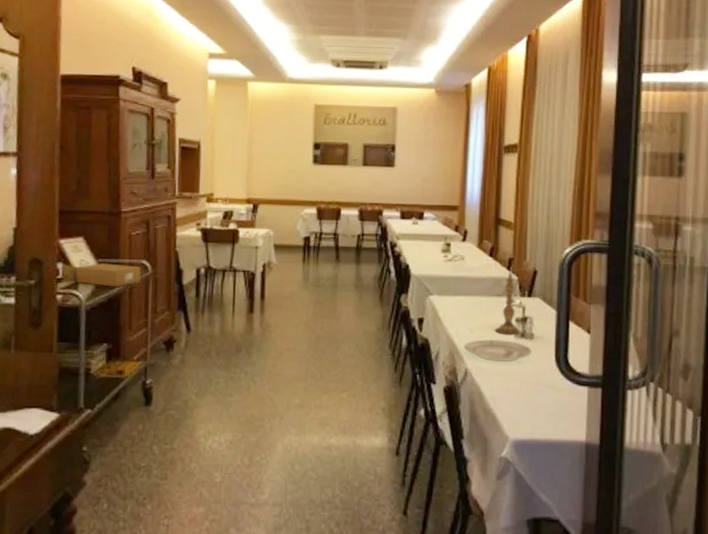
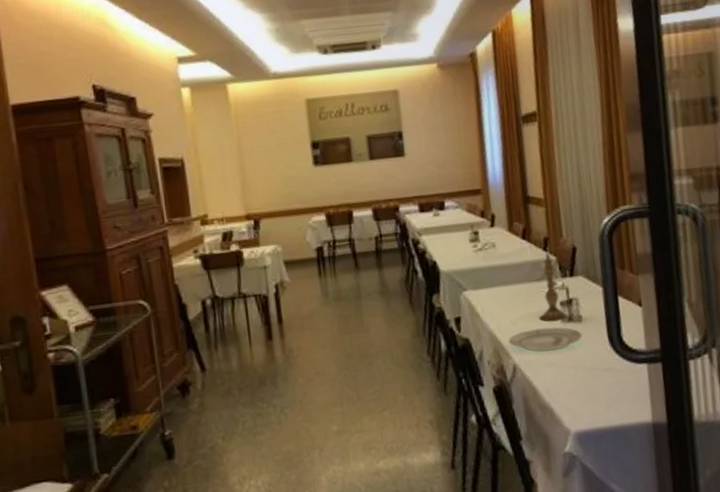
box: present [75,263,142,287] -> none [64,308,140,337]

